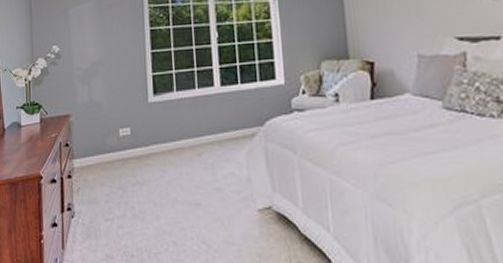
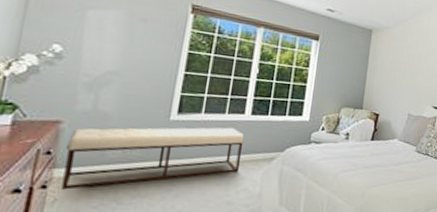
bench: none [78,103,222,179] -> present [62,127,245,190]

